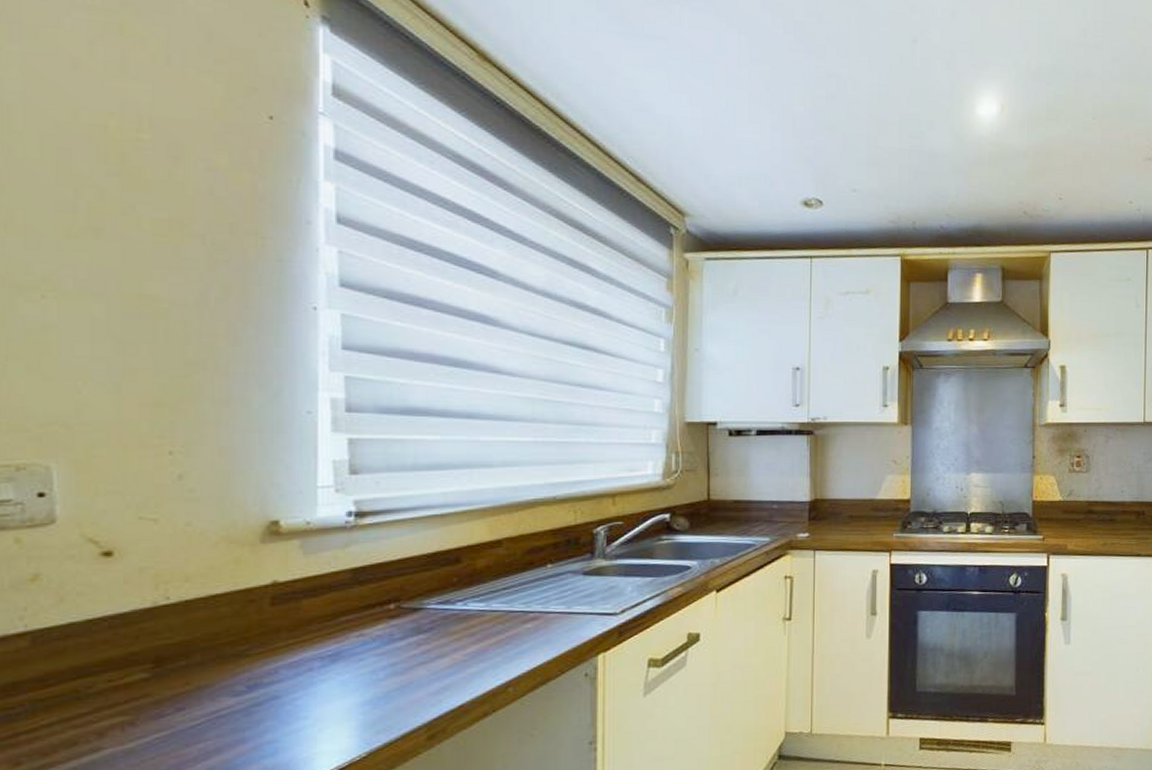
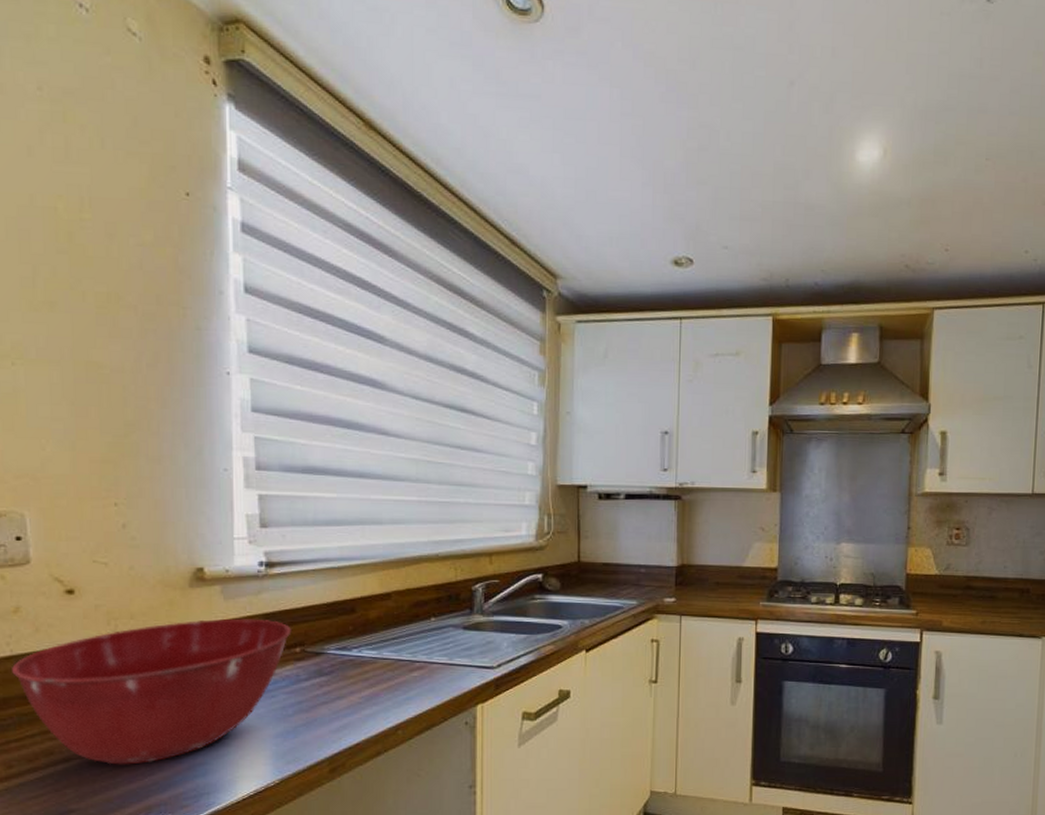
mixing bowl: none [25,574,385,752] -> present [12,618,292,765]

